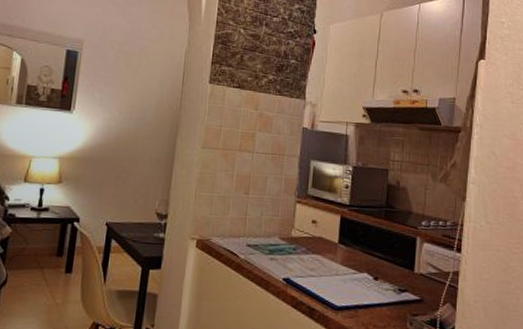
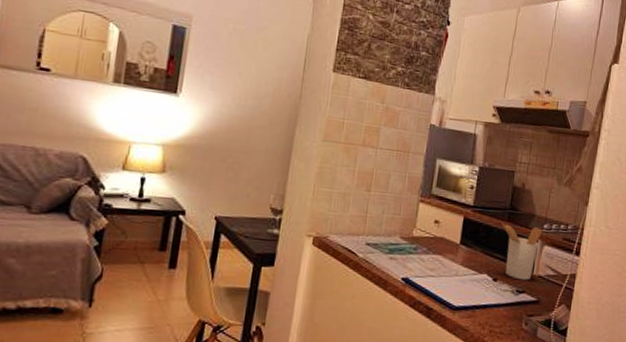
utensil holder: none [379,221,420,279] -> present [502,223,542,281]

